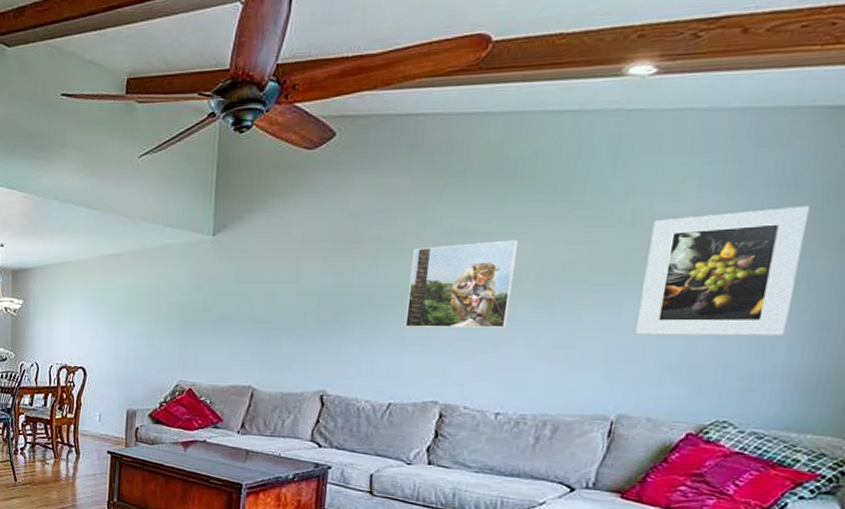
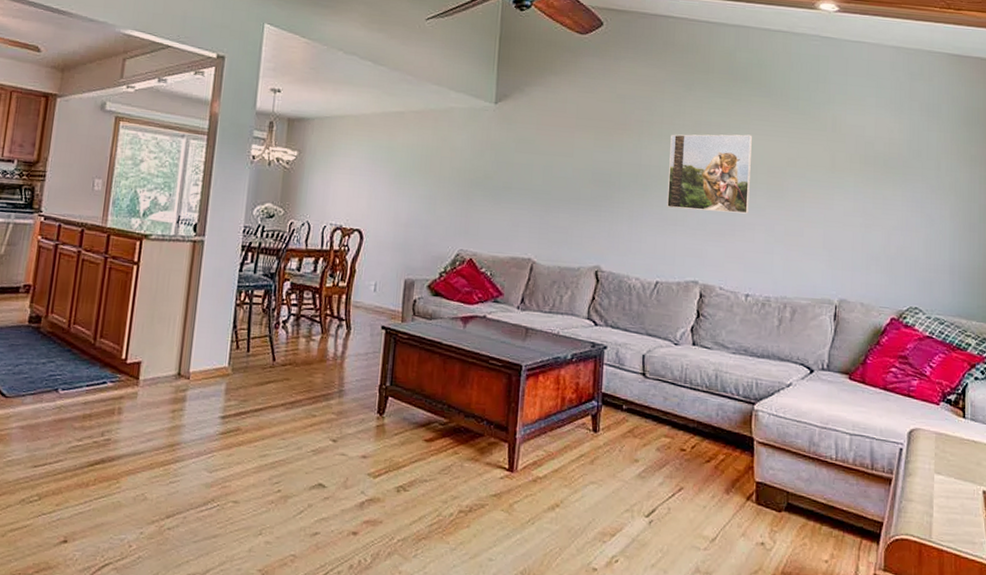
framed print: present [635,205,810,336] -> none [845,128,949,234]

